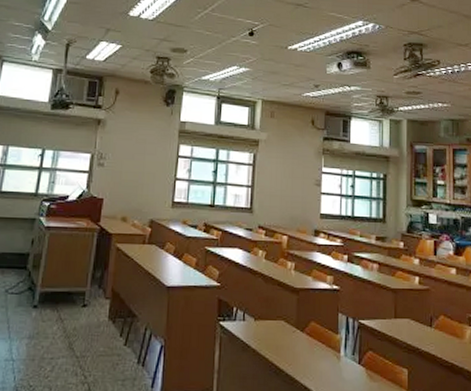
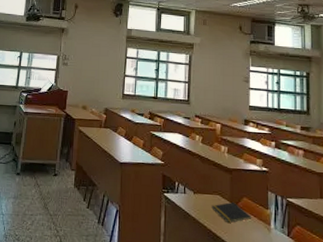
notepad: none [275,327,320,352] -> present [212,201,252,223]

